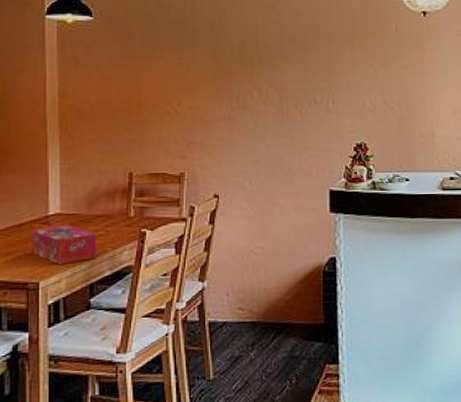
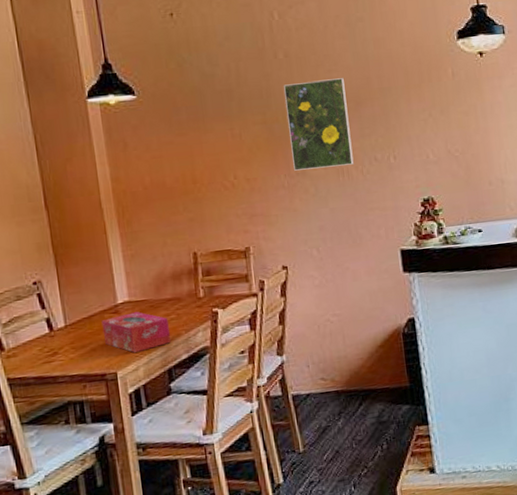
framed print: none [236,21,294,104] -> present [284,78,354,171]

